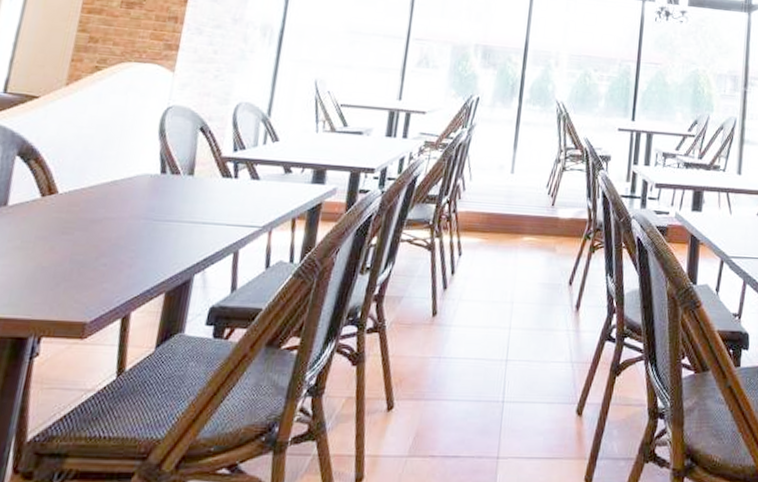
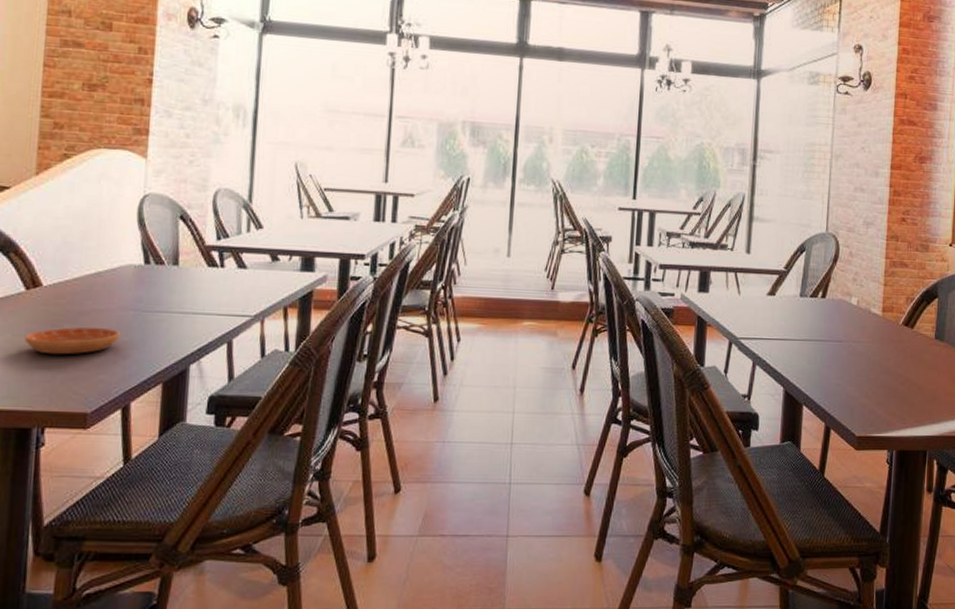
saucer: none [33,235,129,263] -> present [24,327,120,355]

